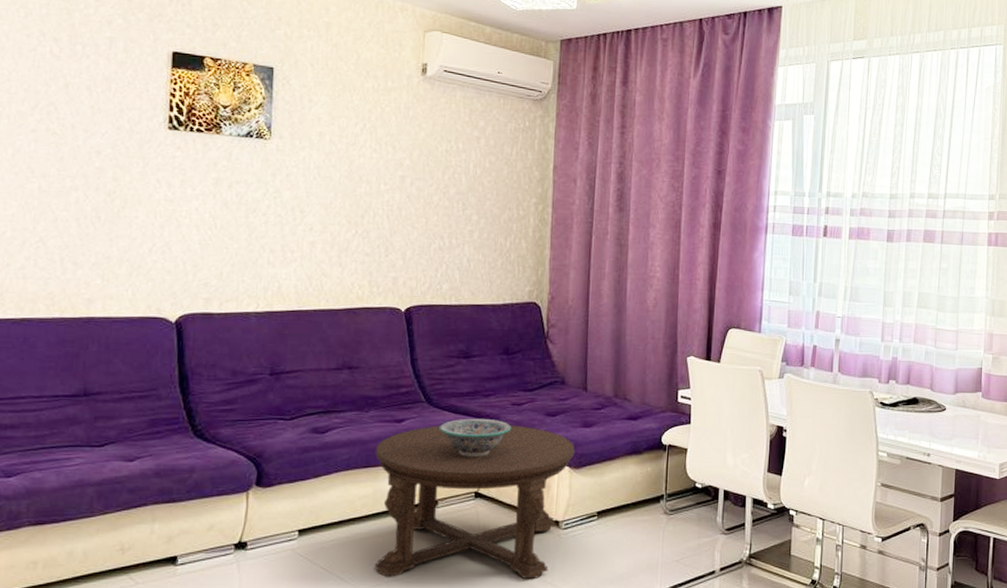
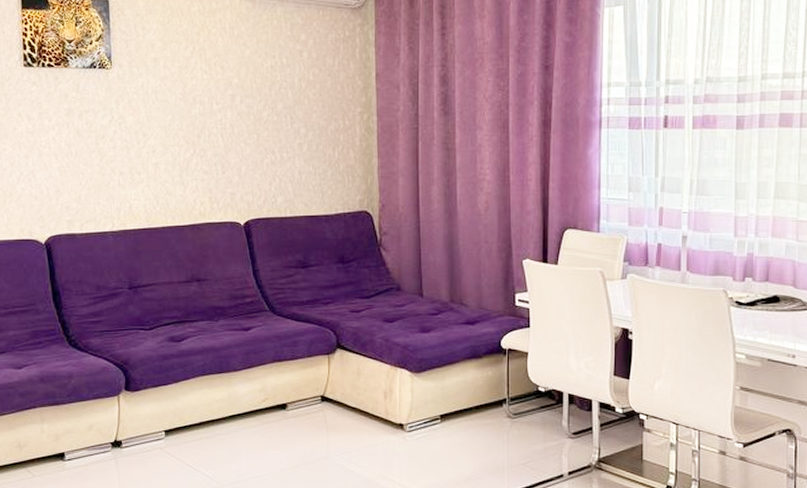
coffee table: present [374,425,576,580] -> none [227,332,415,480]
decorative bowl: present [440,418,512,457] -> none [284,325,352,362]

